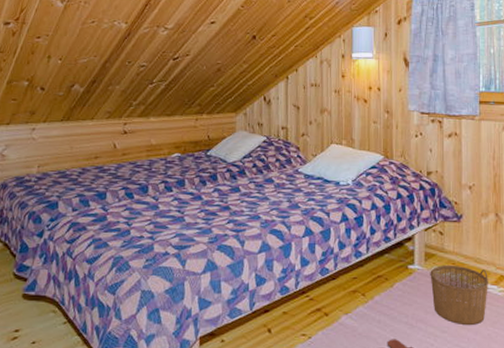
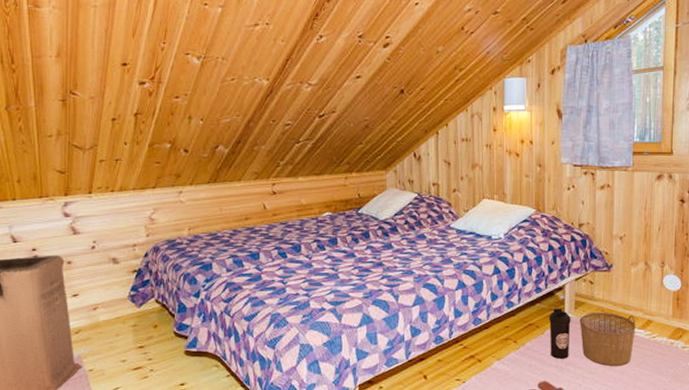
water bottle: none [398,259,421,315] -> present [548,308,571,359]

